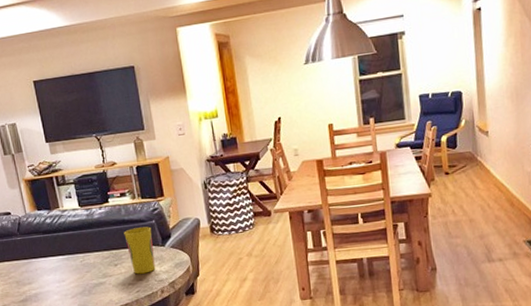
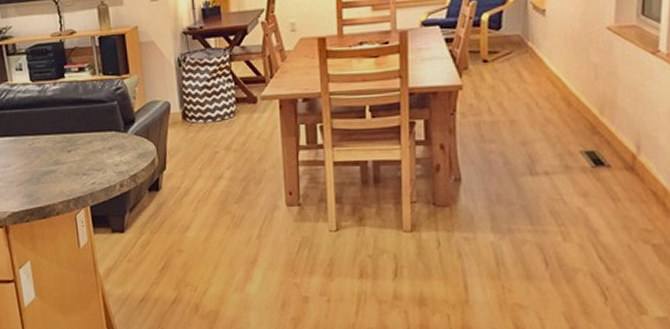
cup: present [124,226,156,274] -> none [80,108,115,164]

